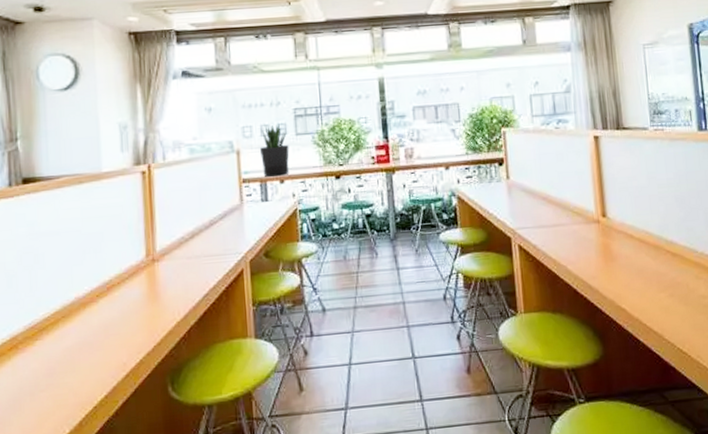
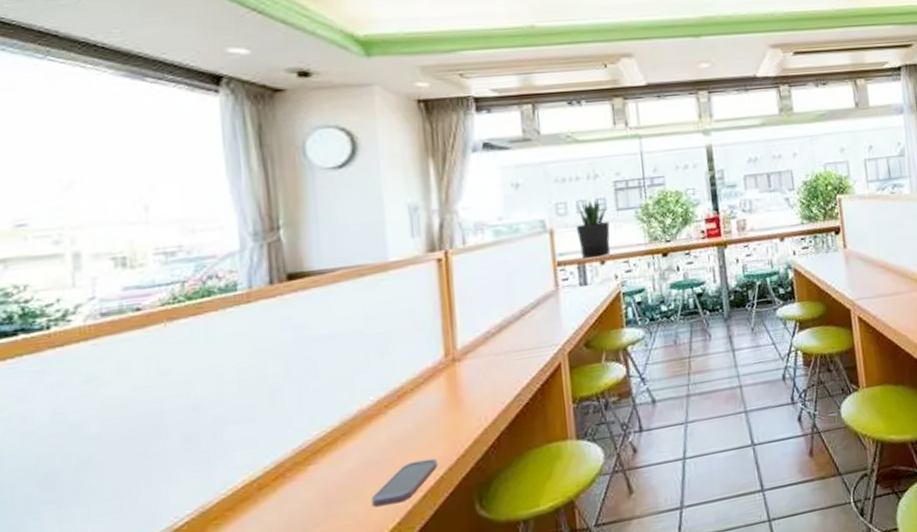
mobile phone: none [84,343,138,380] -> present [371,458,437,506]

